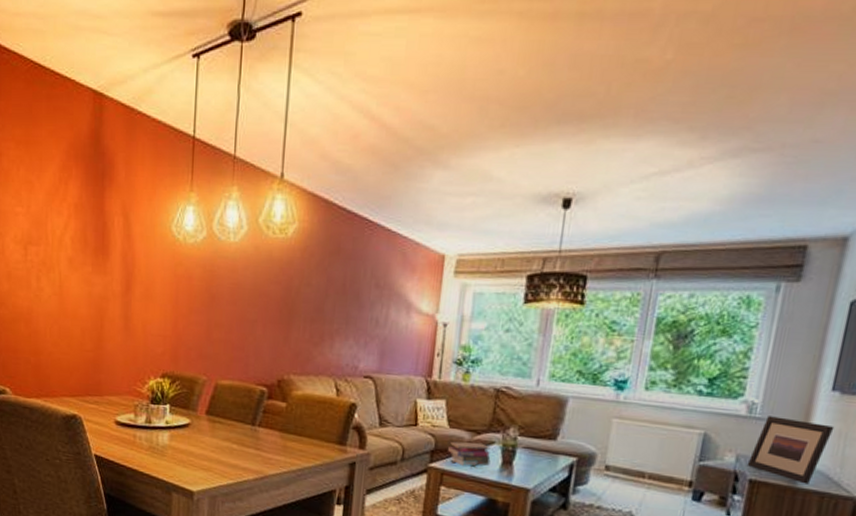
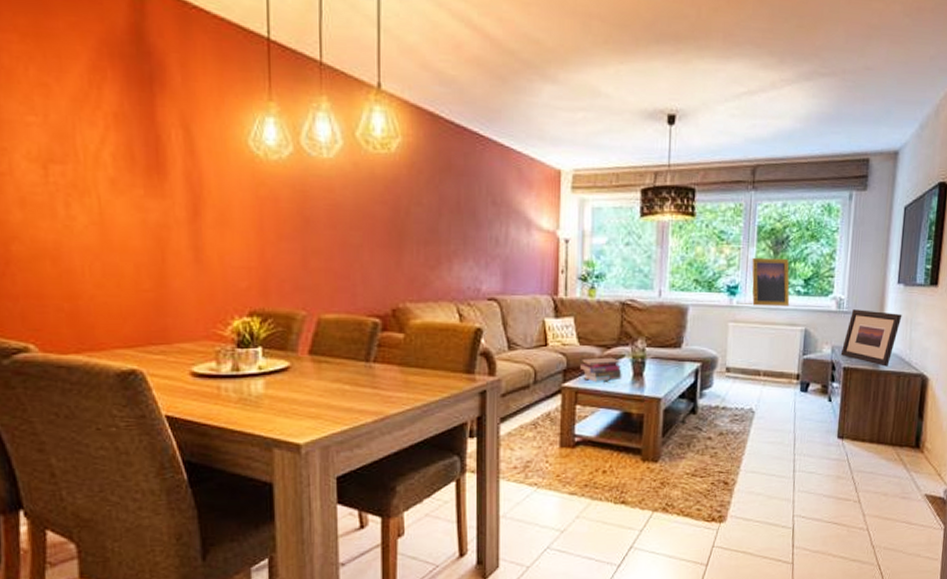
picture frame: none [642,351,692,407] -> present [752,257,790,307]

